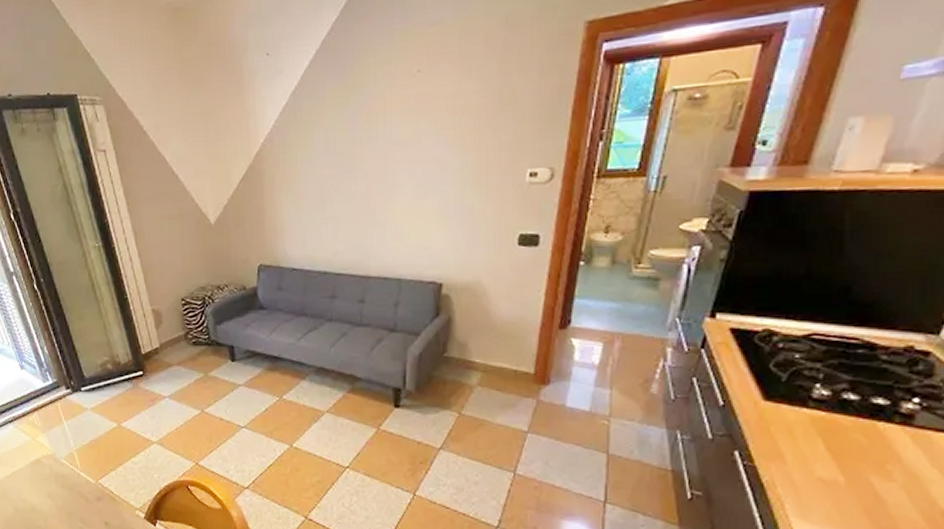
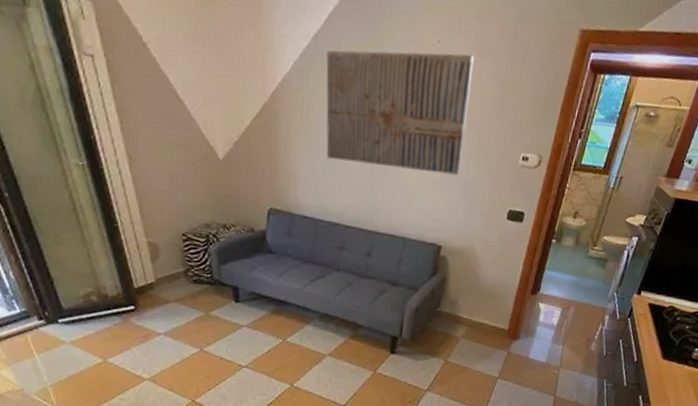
wall art: none [305,75,461,208] -> present [326,50,474,175]

